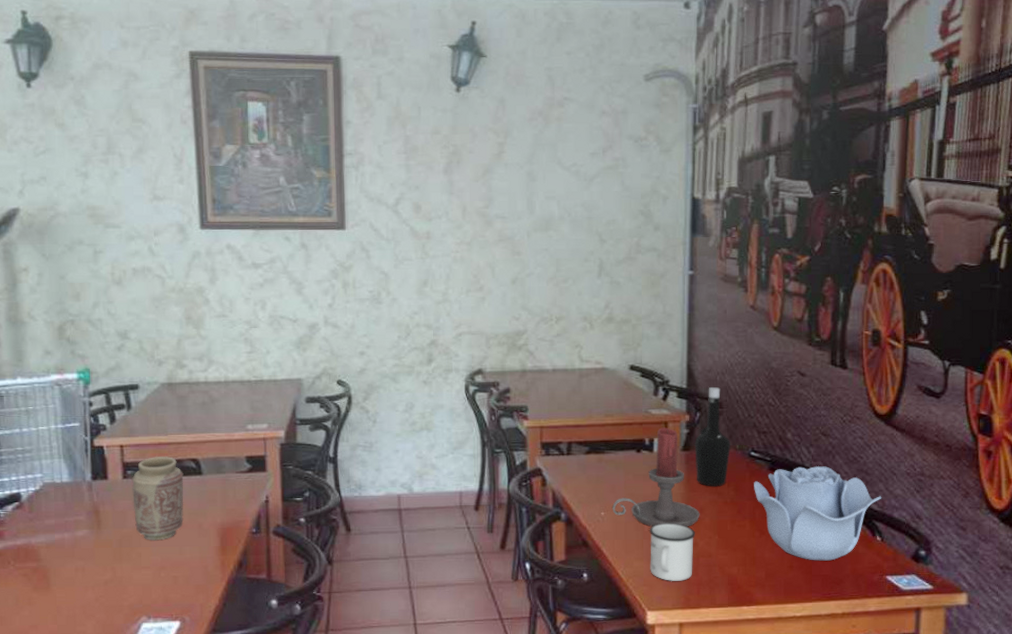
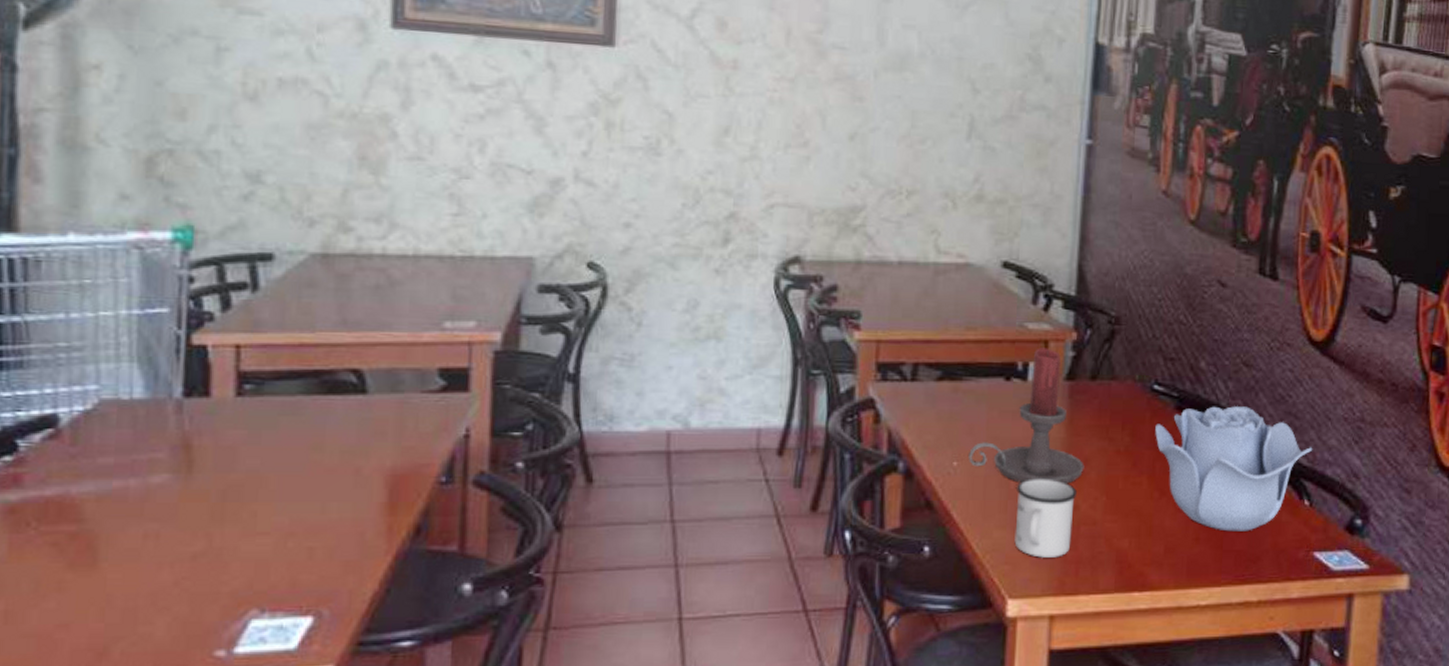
vase: present [132,456,184,541] -> none [249,364,337,492]
bottle: present [694,387,730,487] -> none [1081,296,1128,430]

